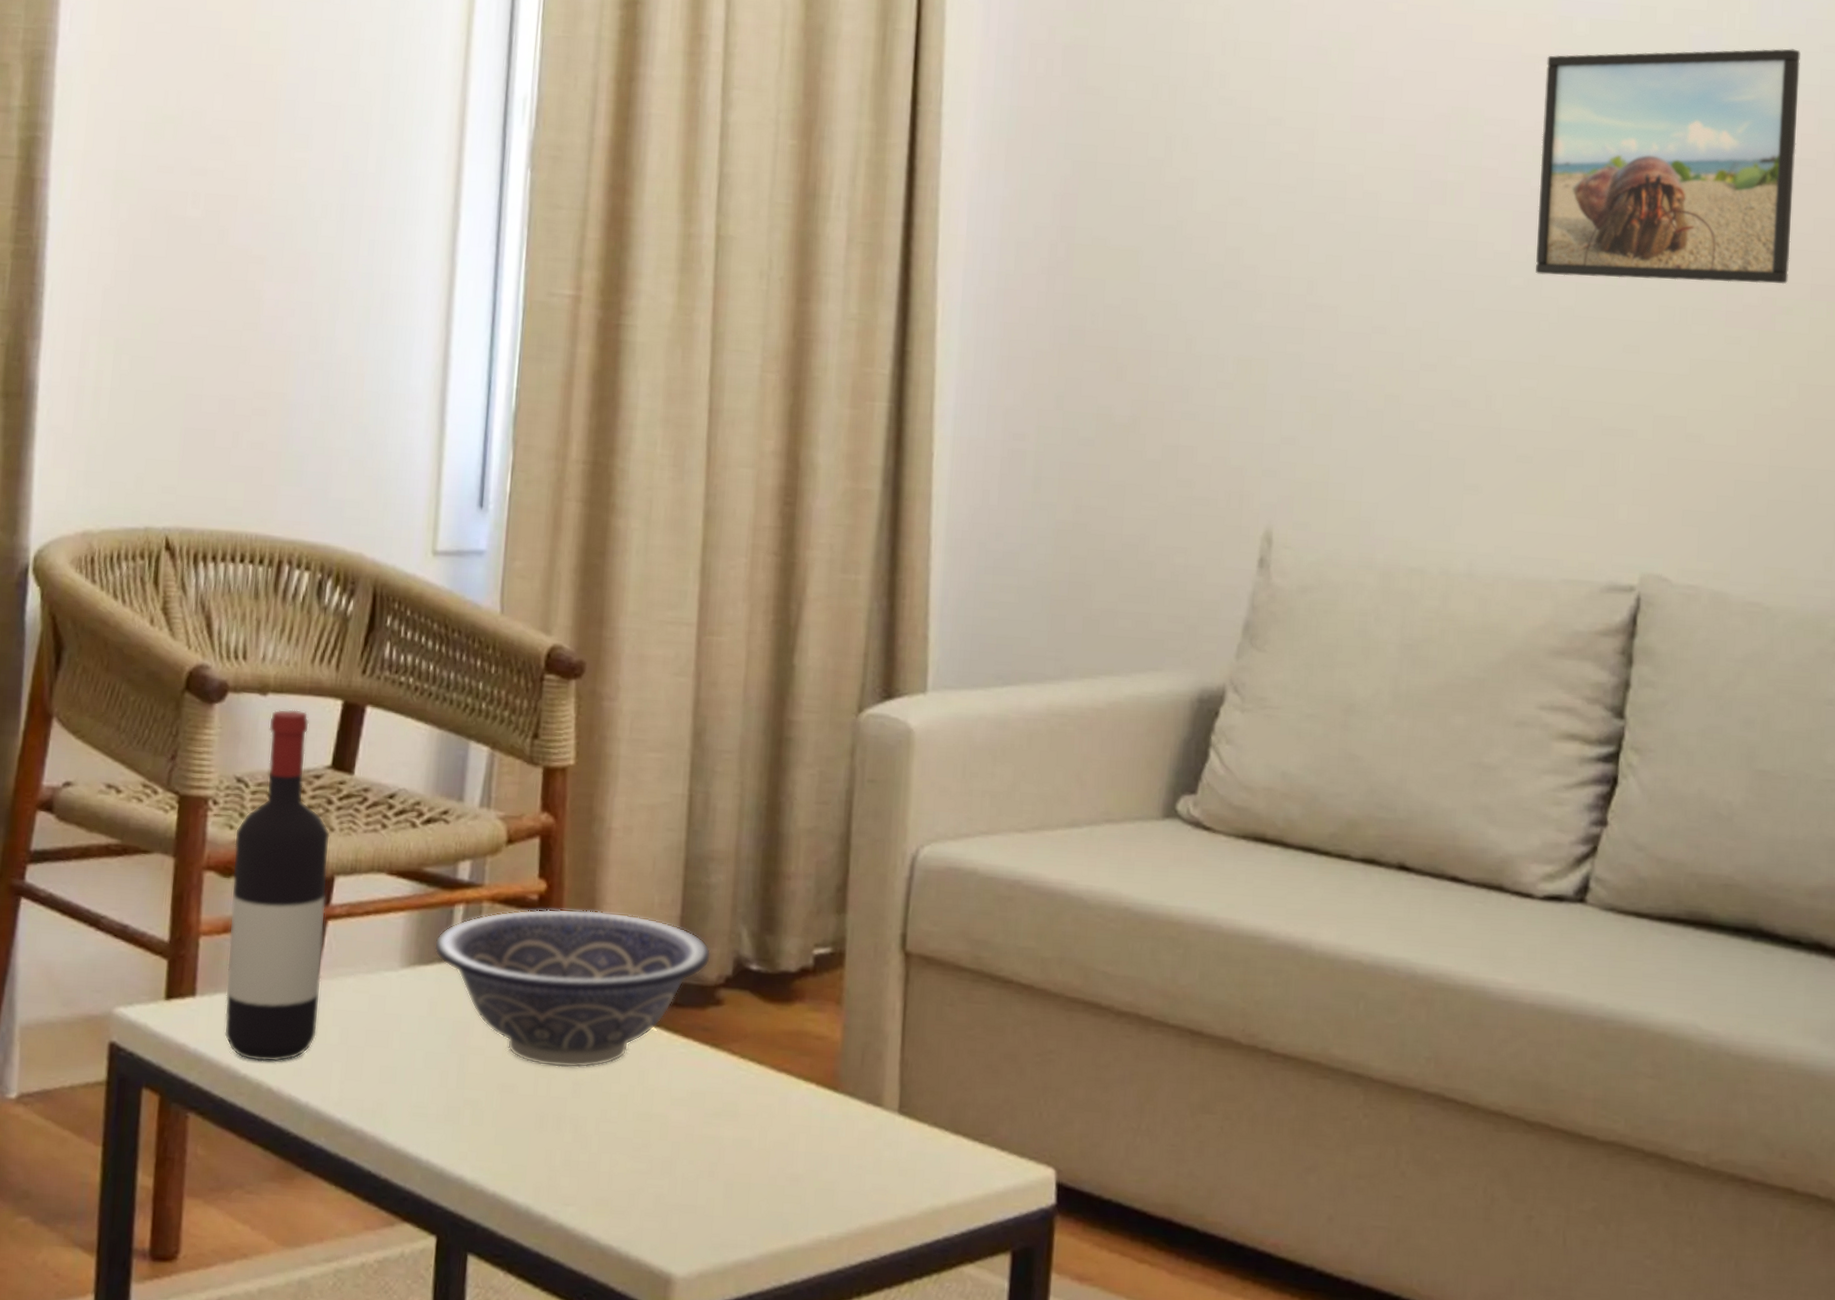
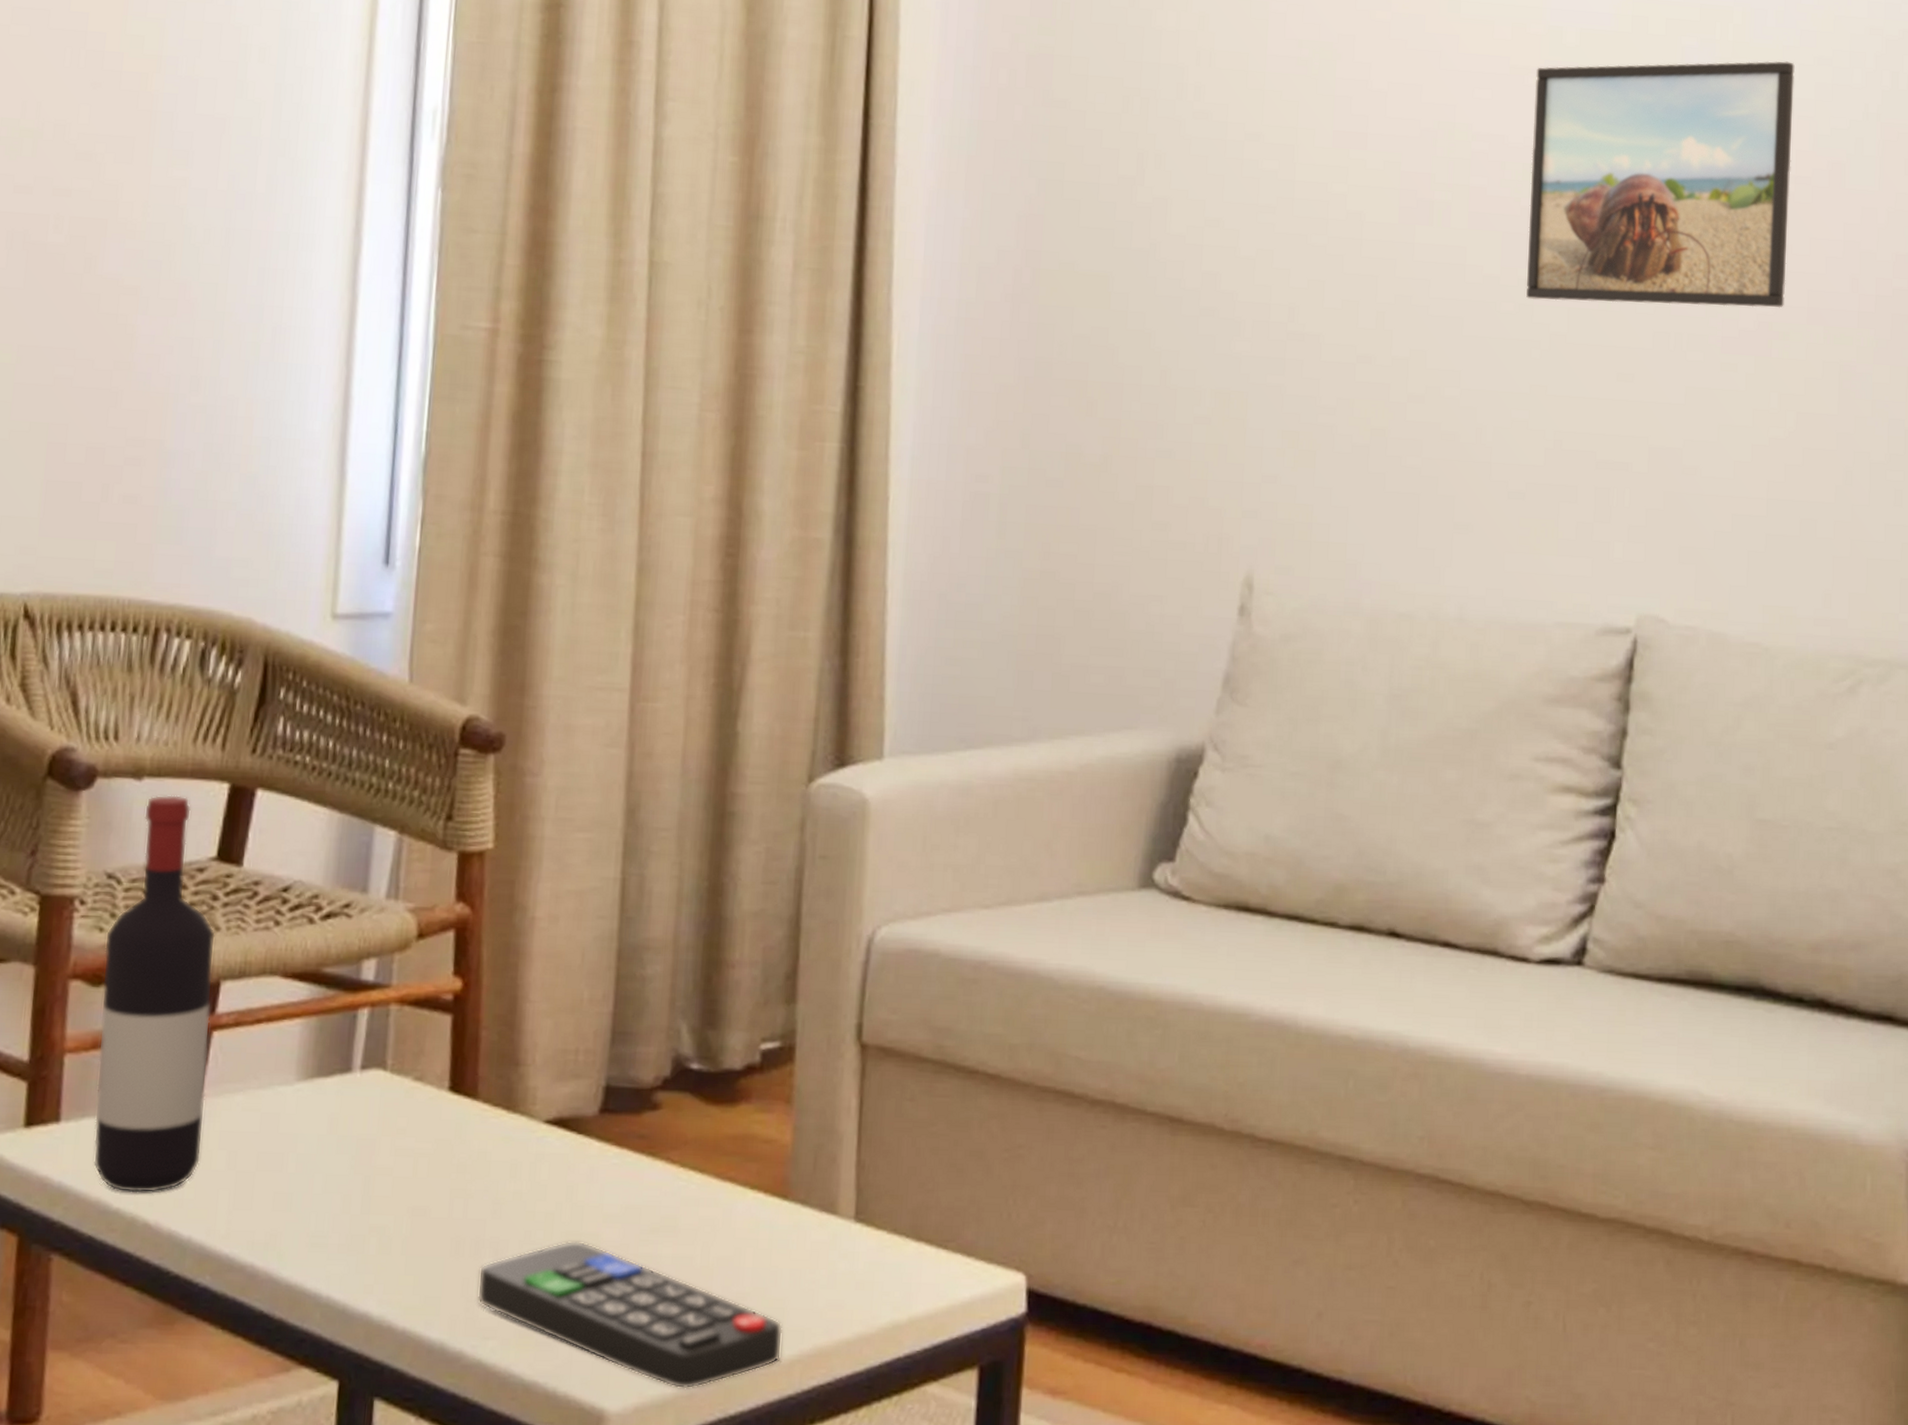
decorative bowl: present [434,908,711,1069] -> none [334,1009,647,1186]
remote control: none [558,1120,833,1259] -> present [477,1240,783,1389]

